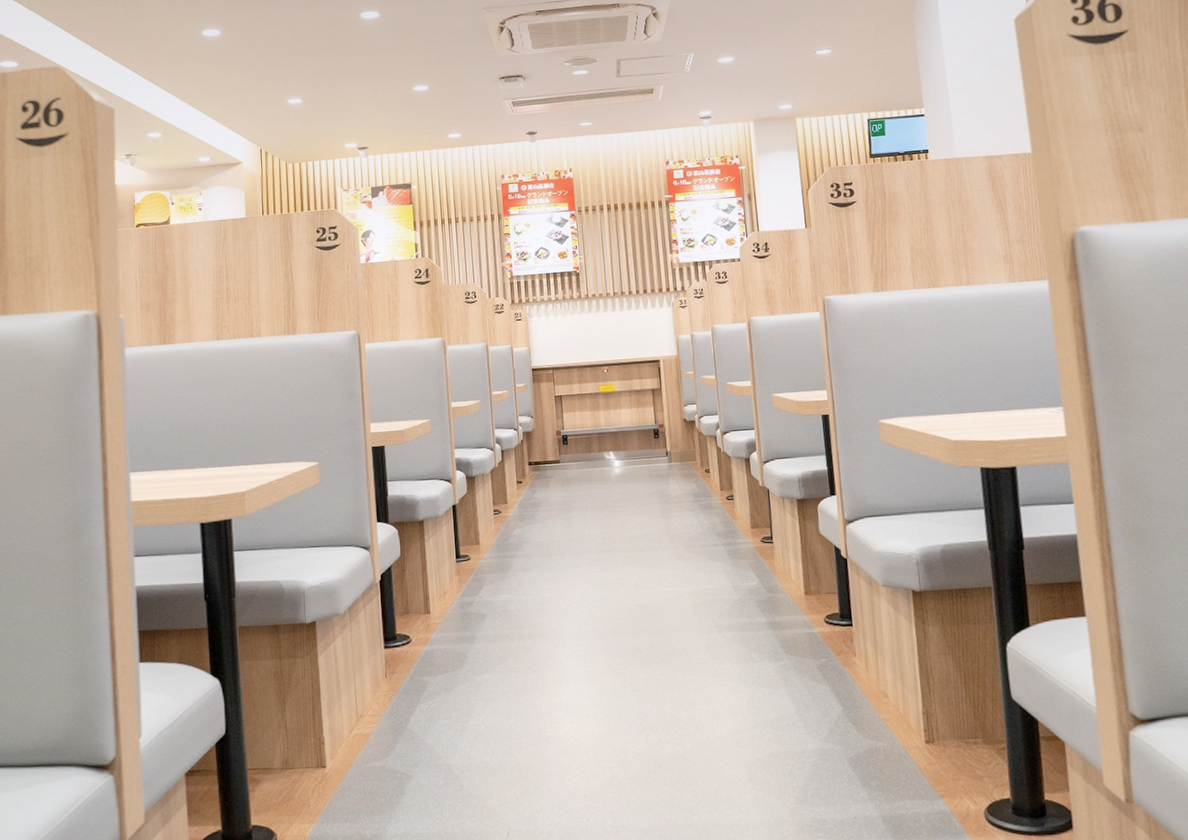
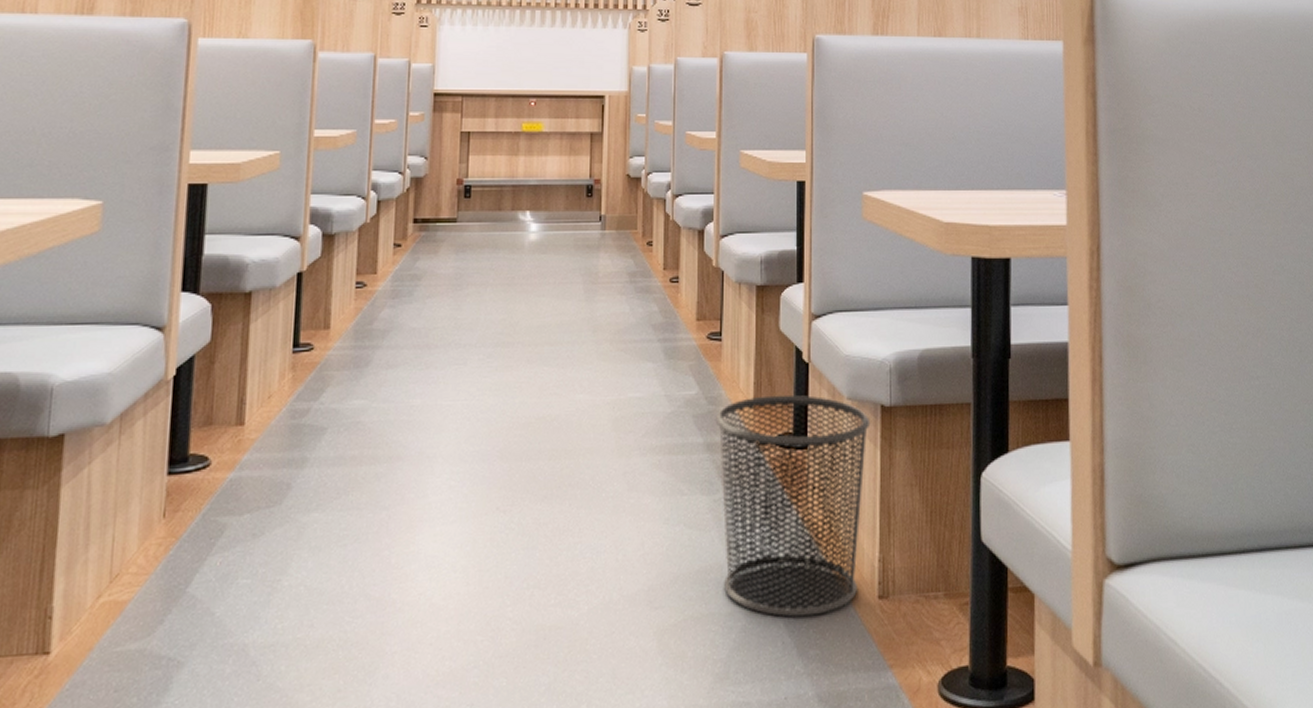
trash can: none [774,583,907,756] -> present [715,394,871,618]

